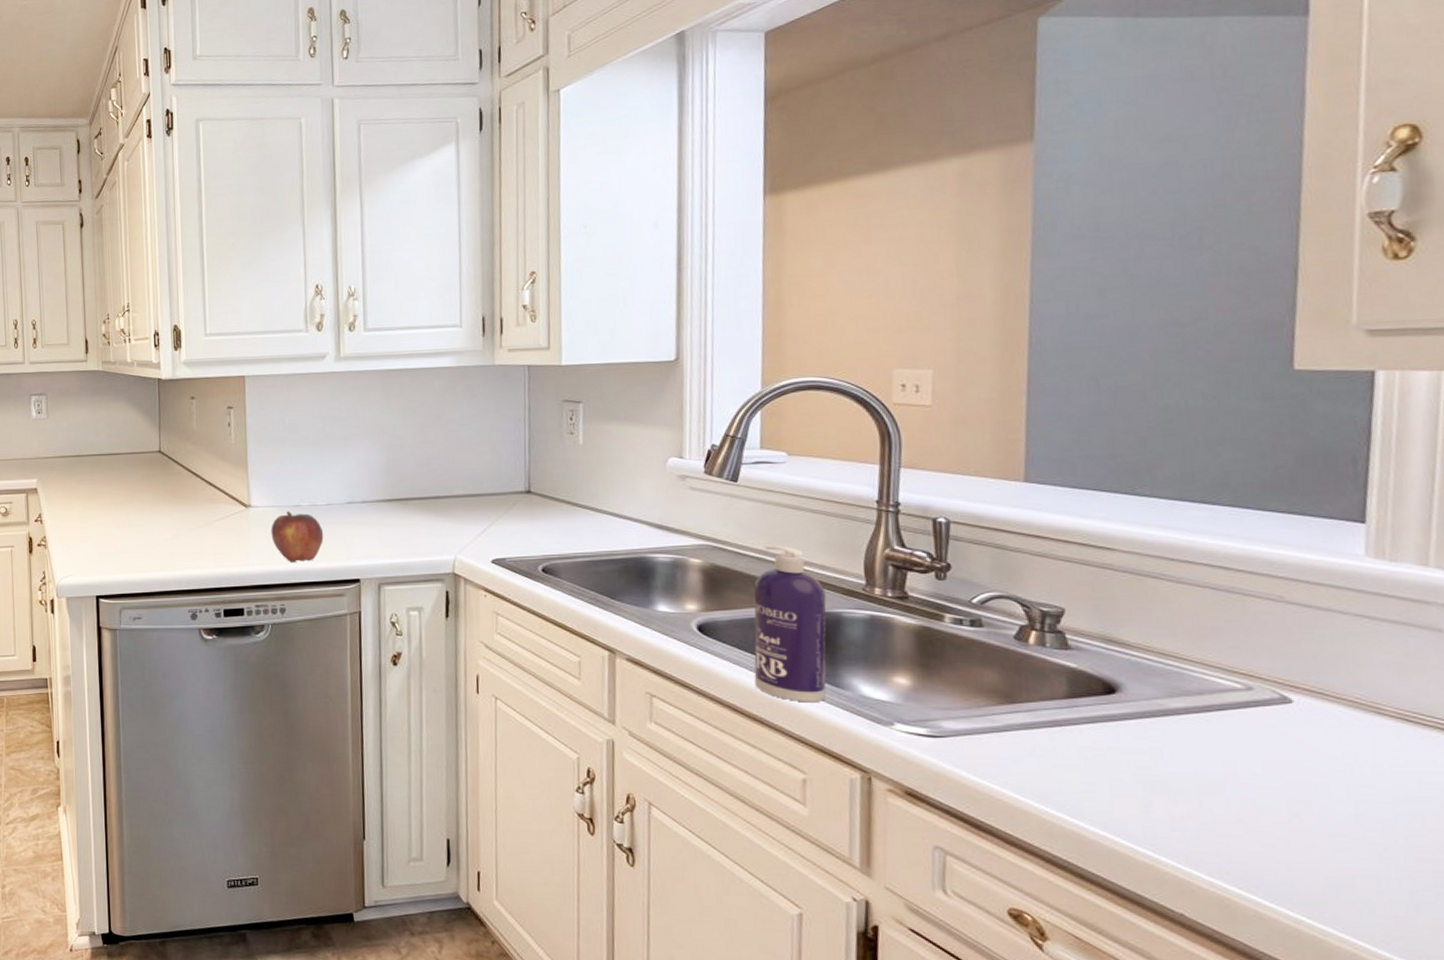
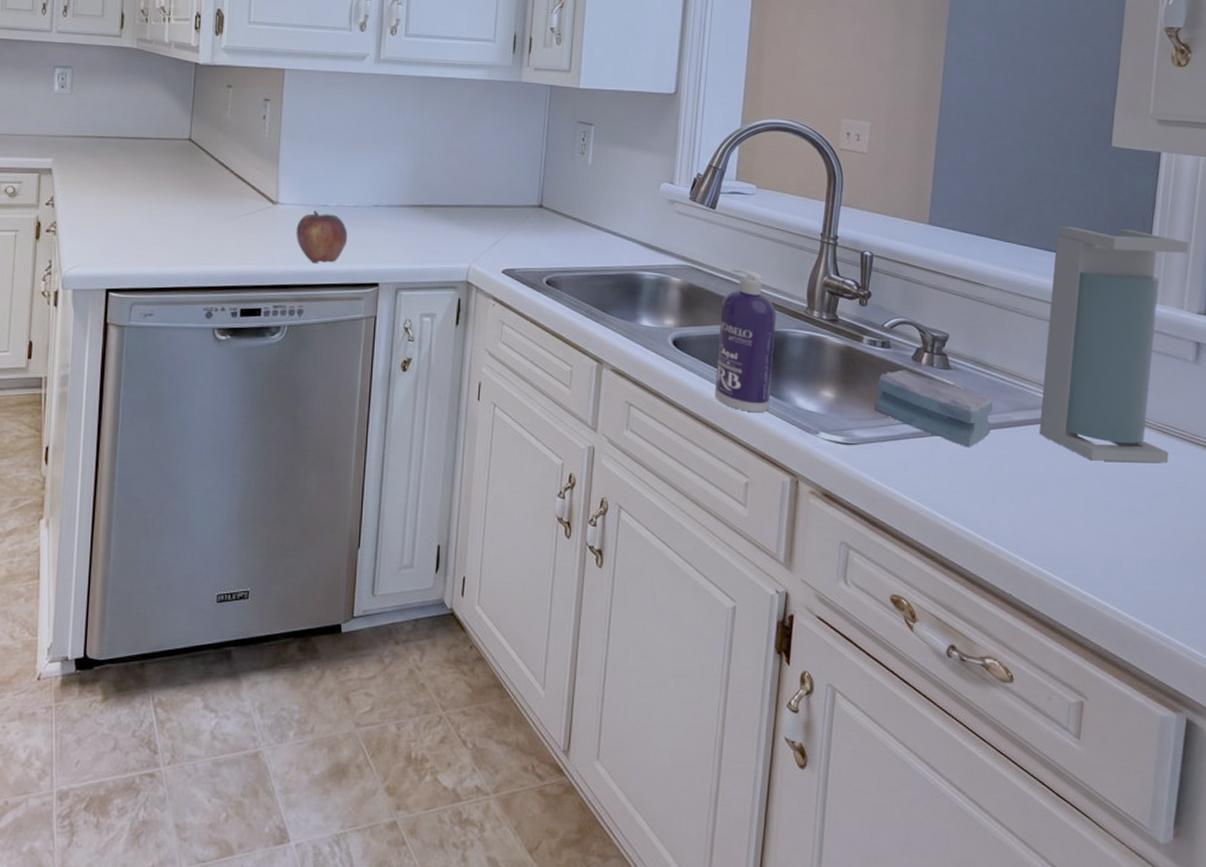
sponge: none [965,651,1137,740] -> present [873,370,993,448]
soap dispenser: none [1209,470,1432,760] -> present [1039,226,1189,464]

